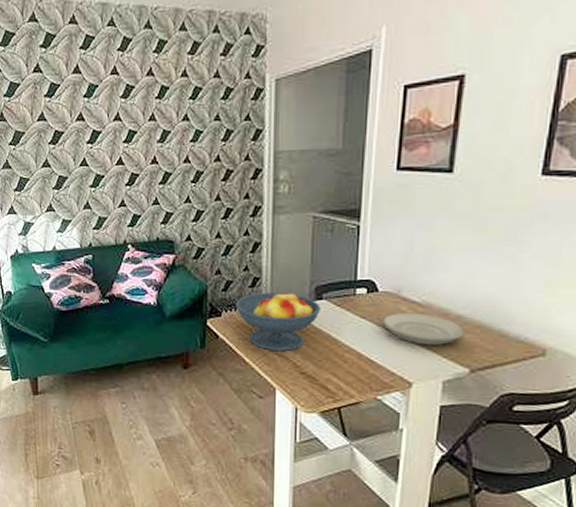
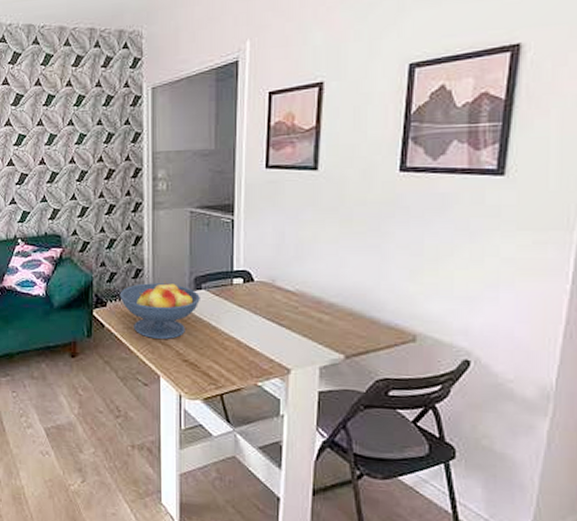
plate: present [382,312,464,346] -> none [259,301,337,333]

